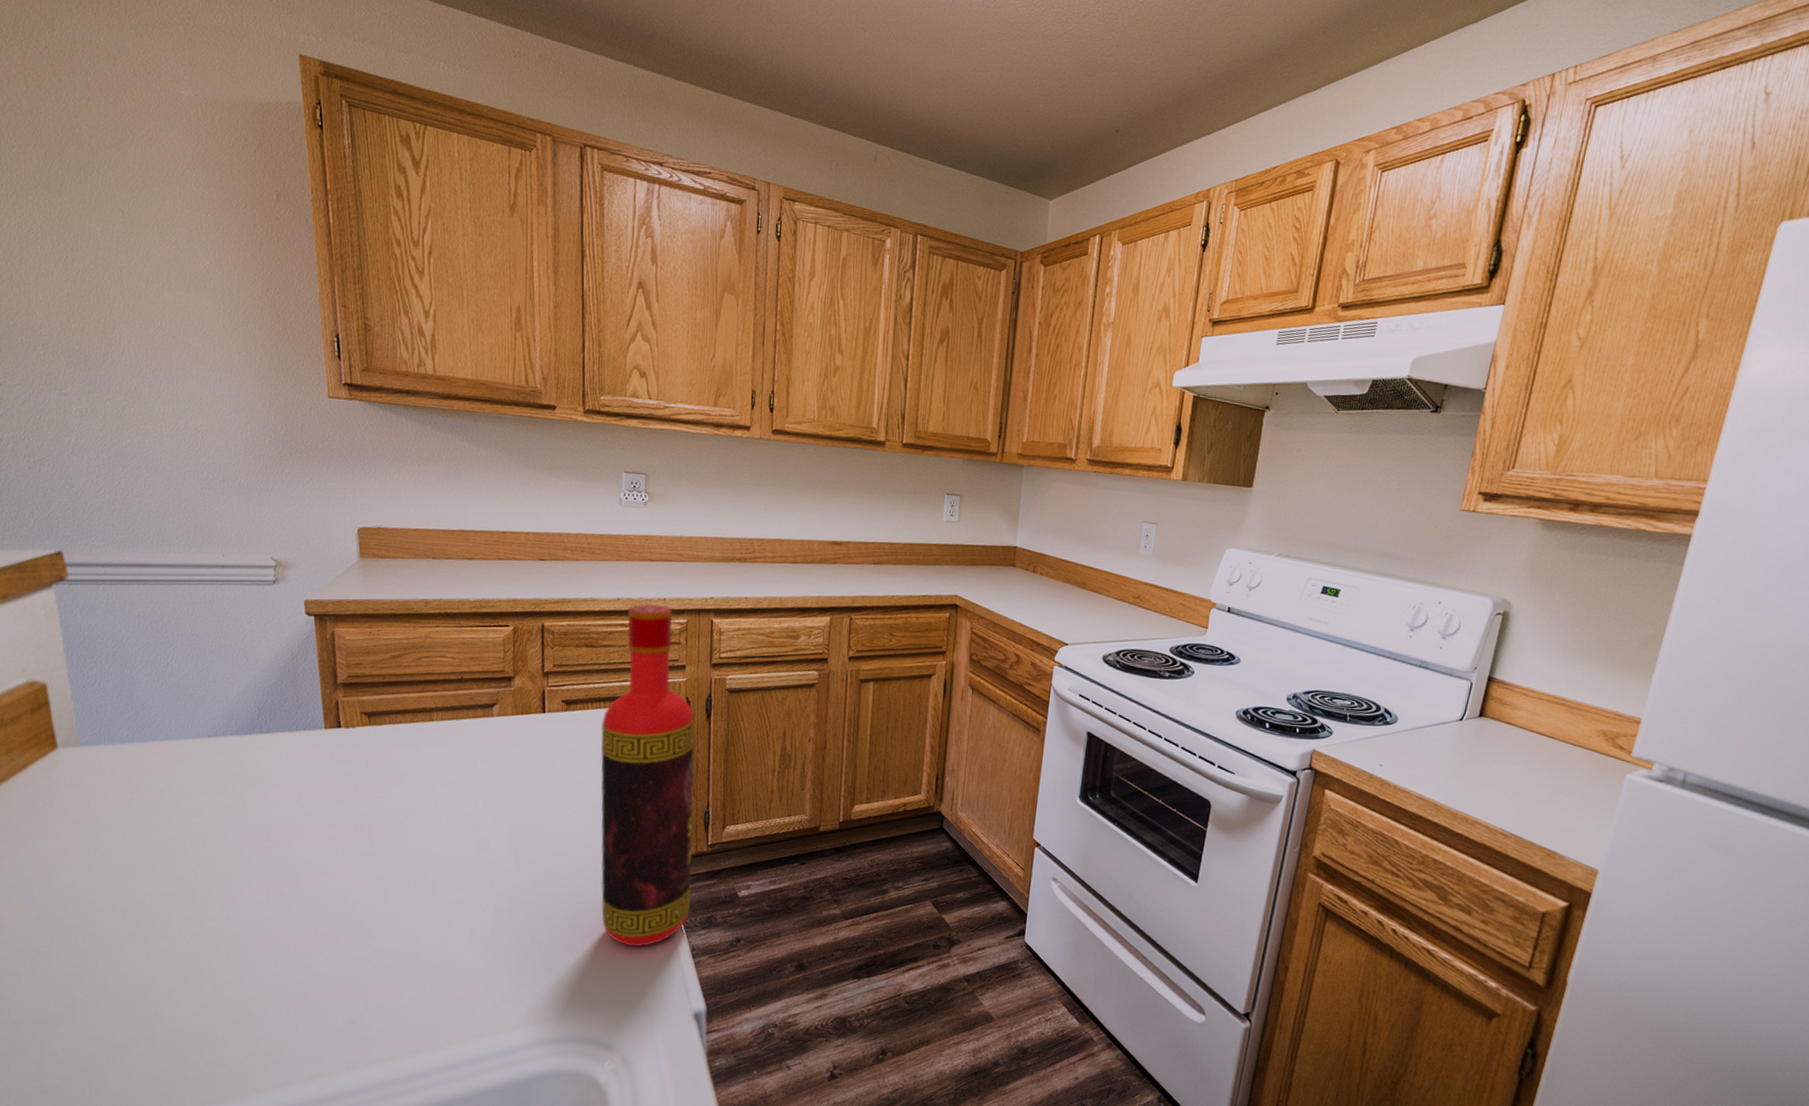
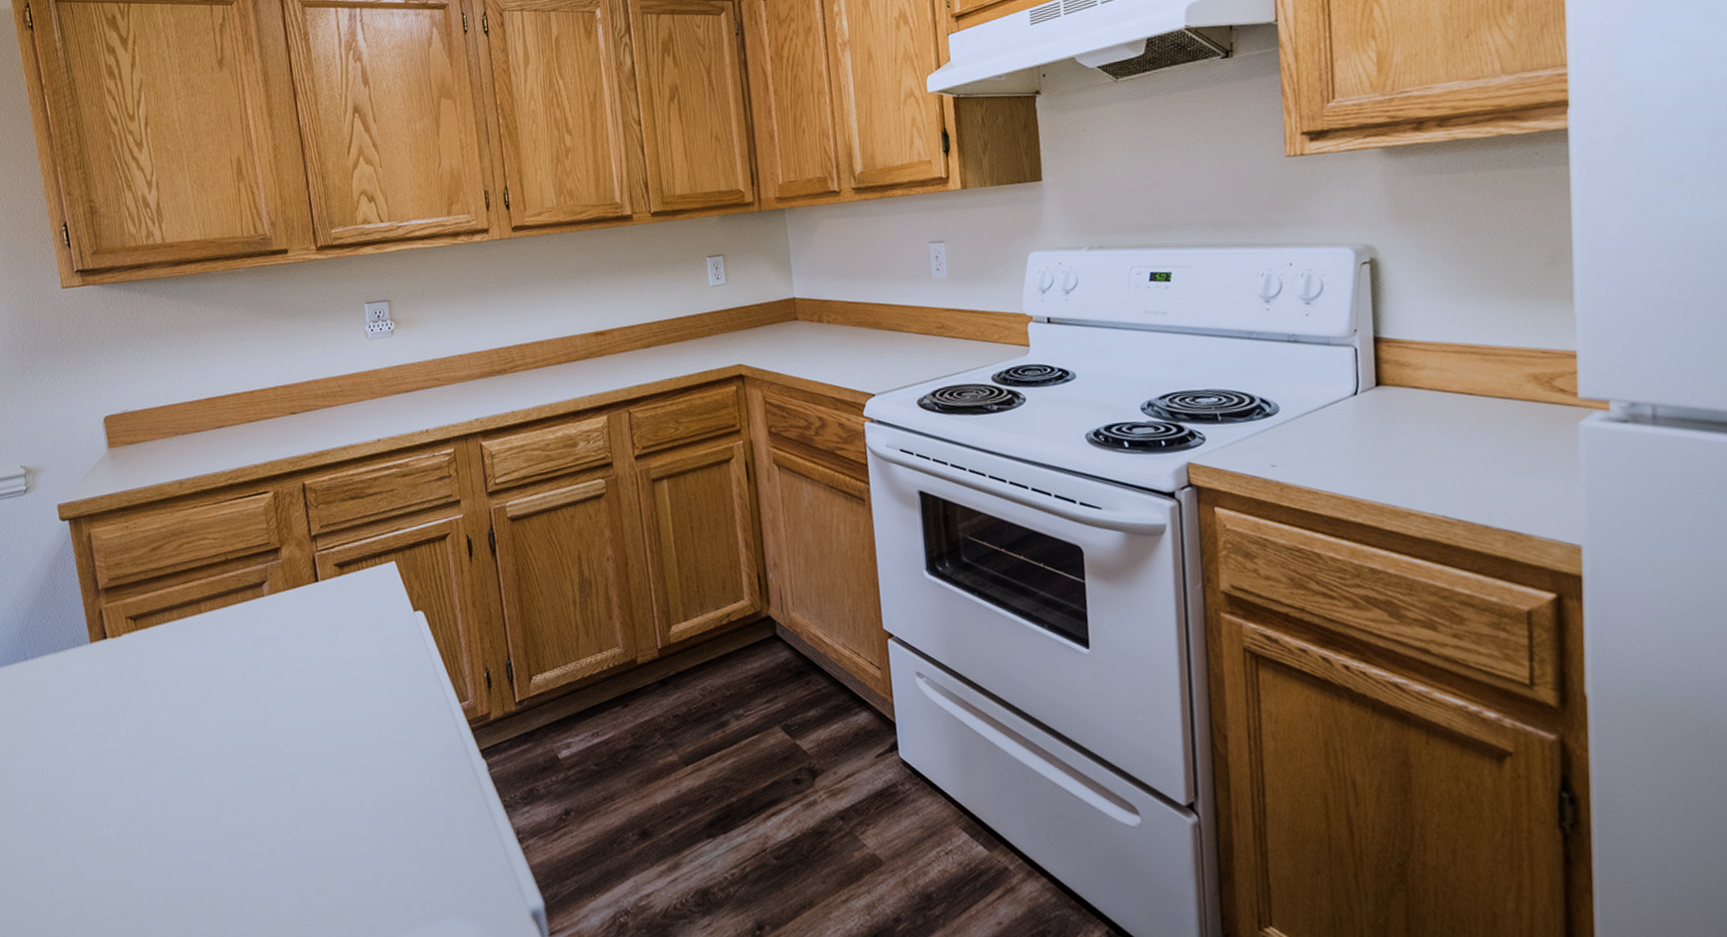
bottle: present [600,604,696,947] -> none [379,437,507,841]

